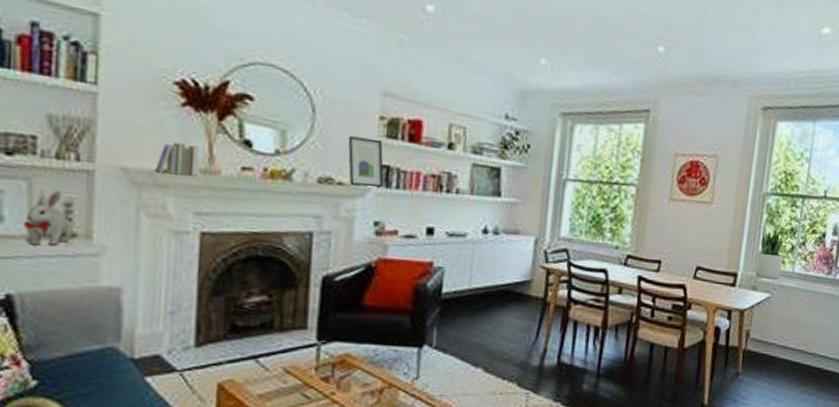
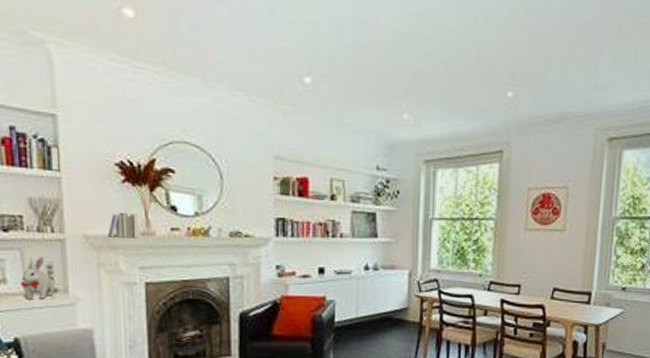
picture frame: present [348,136,384,187] -> none [250,196,281,237]
planter: present [755,229,784,281] -> none [608,250,635,297]

